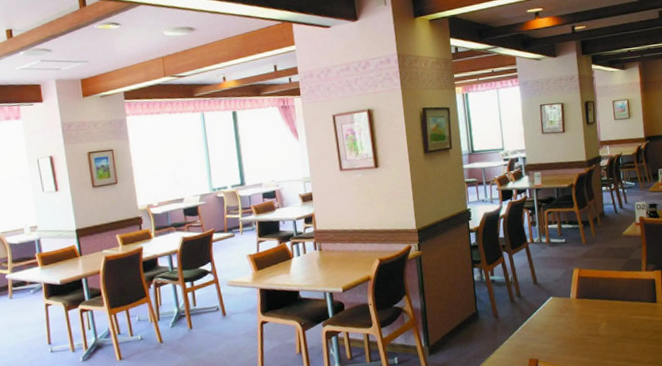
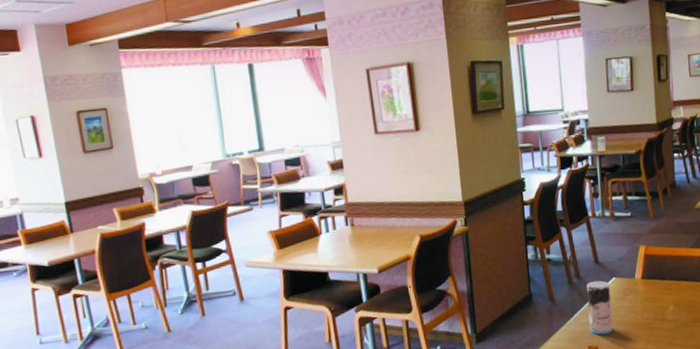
cup: none [527,299,552,349] -> present [587,280,613,335]

